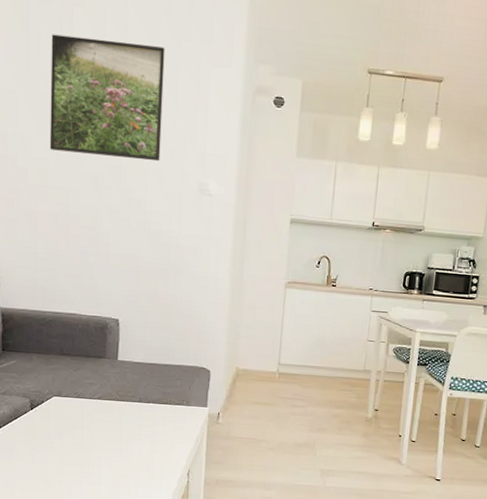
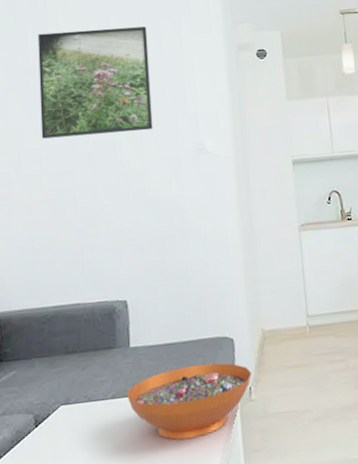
decorative bowl: none [111,385,221,444] -> present [127,363,251,440]

